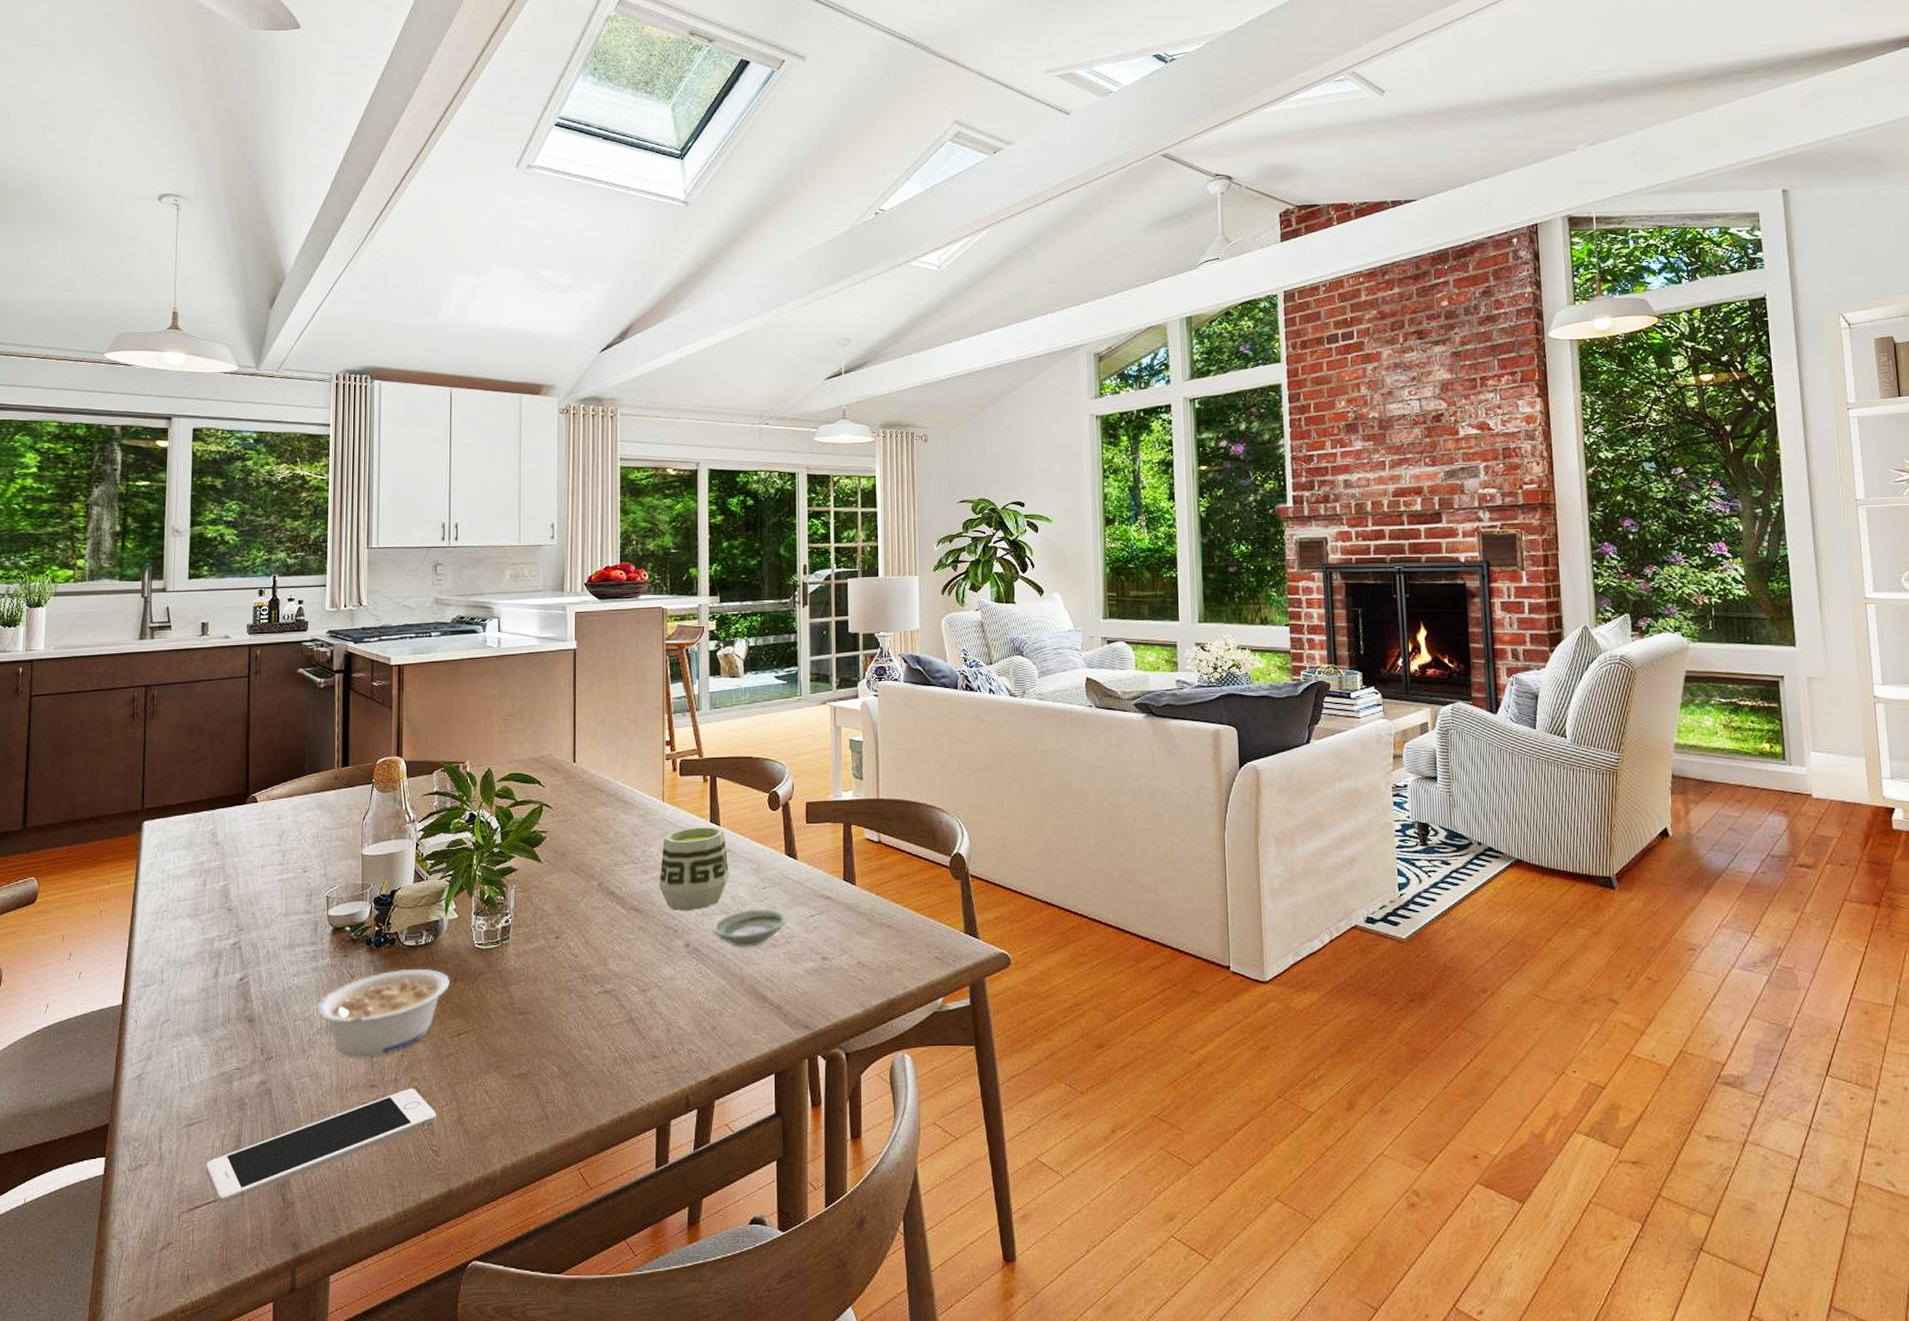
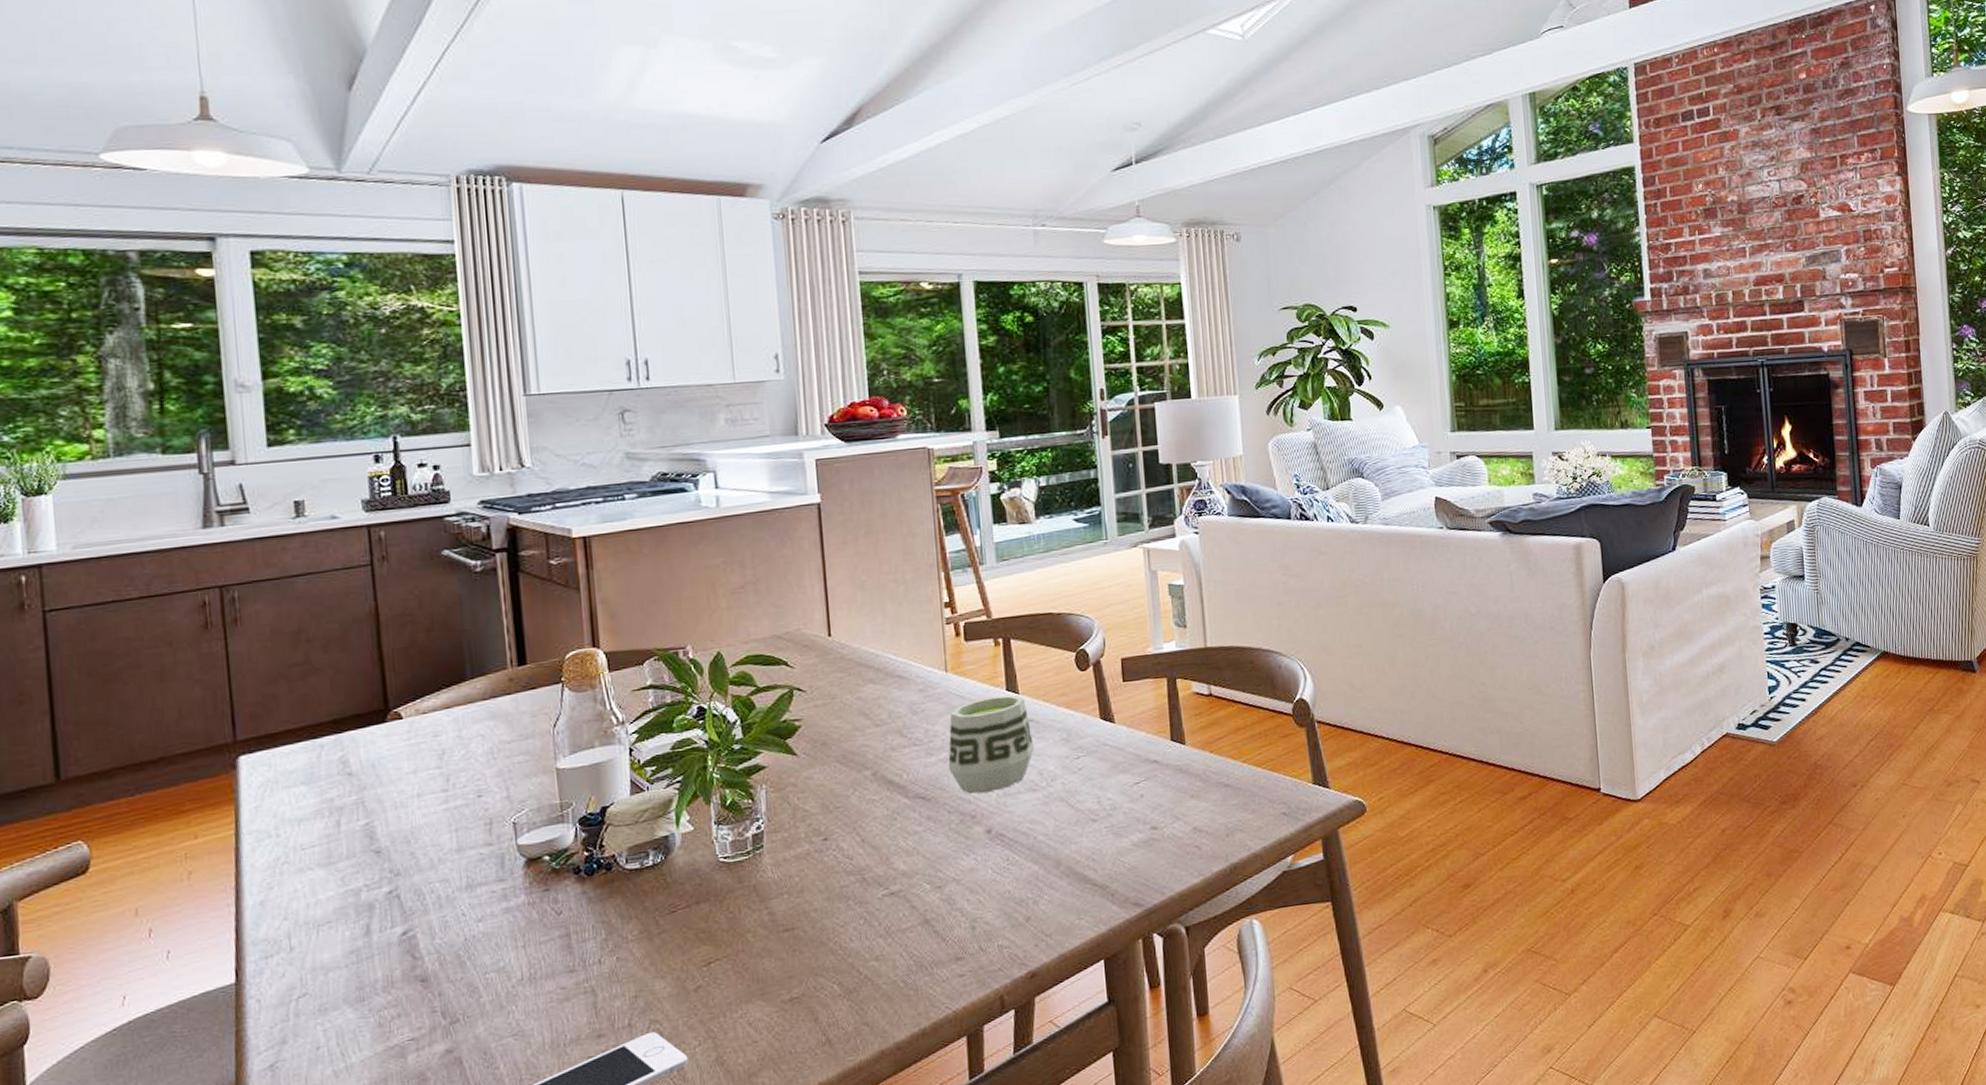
legume: present [316,968,450,1058] -> none [513,892,691,1007]
saucer: present [711,908,787,948] -> none [1017,780,1107,828]

